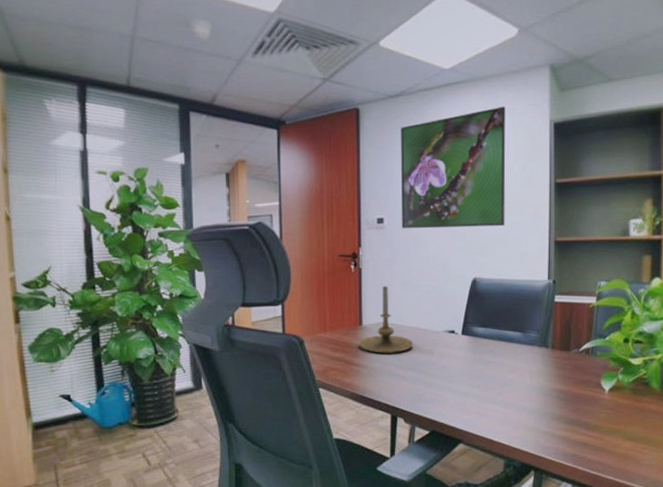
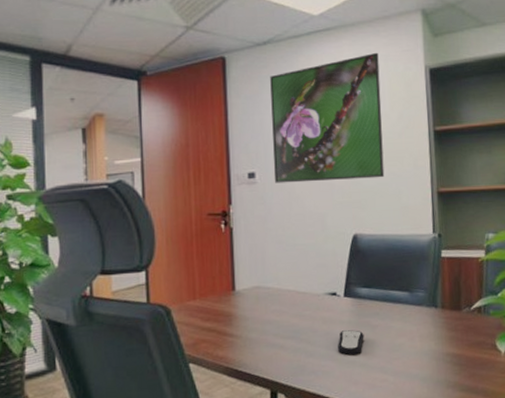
candle holder: present [359,286,414,353] -> none [232,246,293,321]
remote control: none [454,365,479,387] -> present [338,330,364,356]

